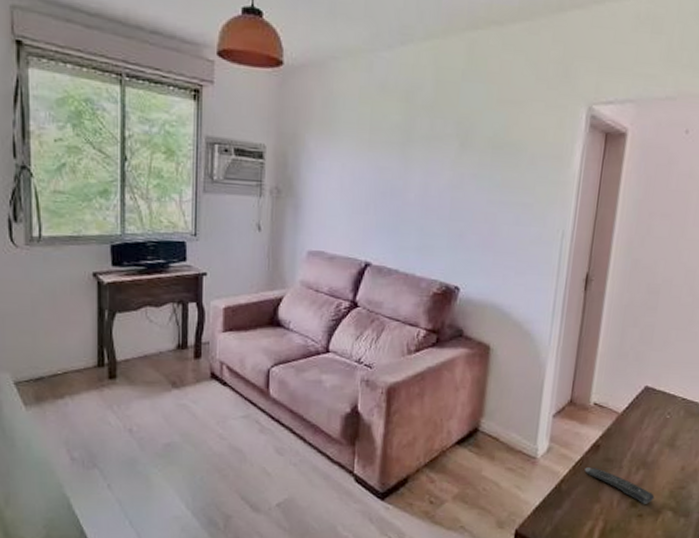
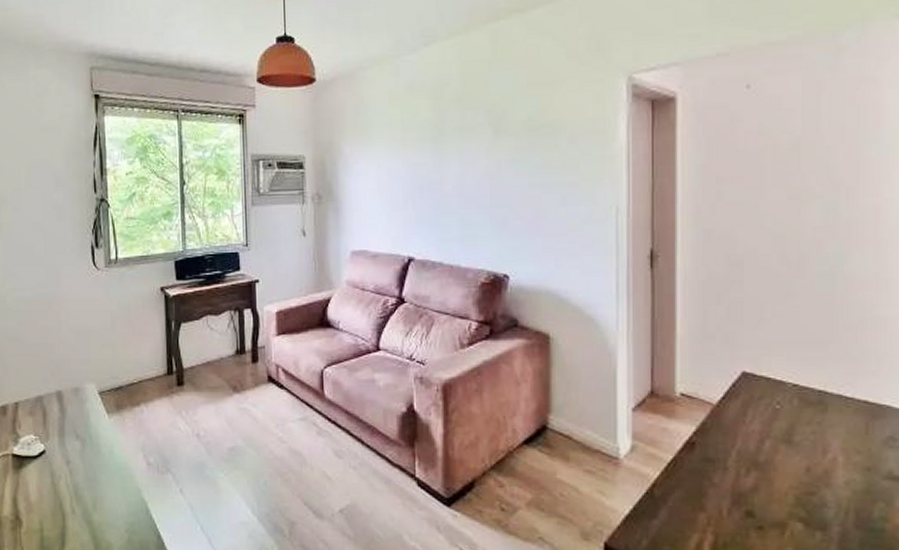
remote control: present [584,467,655,504] -> none [680,469,776,514]

